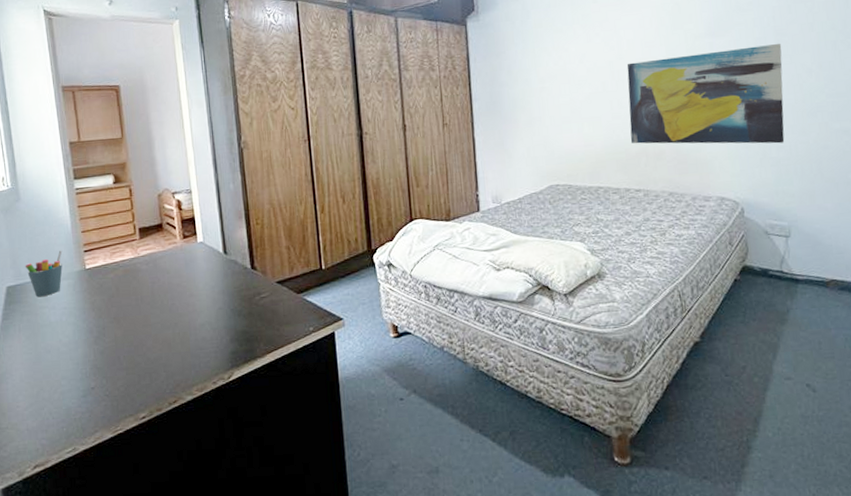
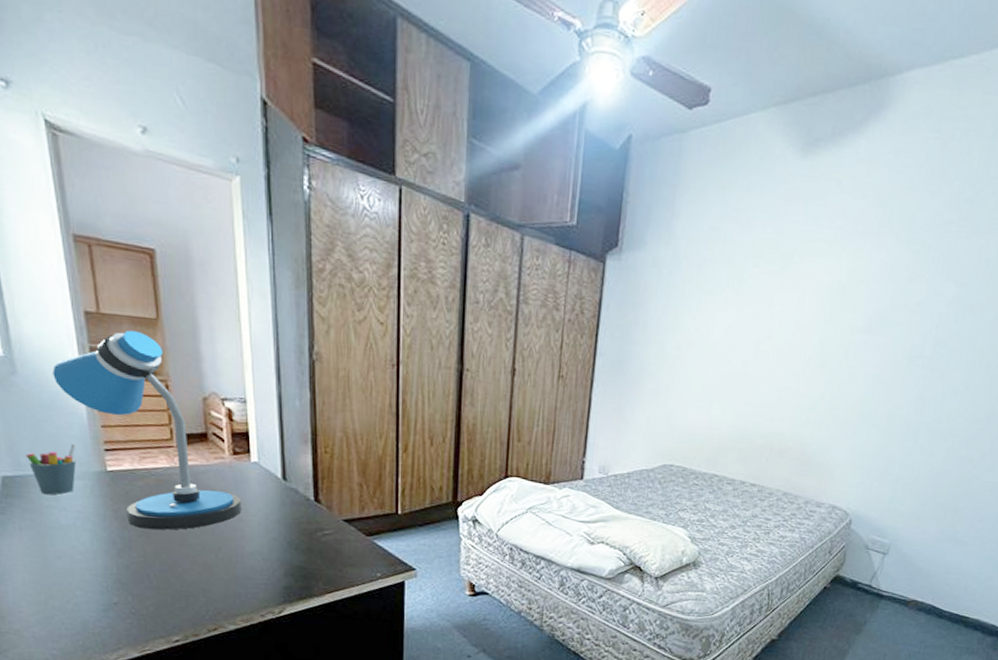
desk lamp: none [46,150,192,316] -> present [52,330,242,530]
wall art: present [627,43,785,144] -> none [757,345,937,461]

